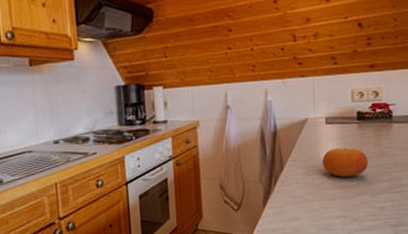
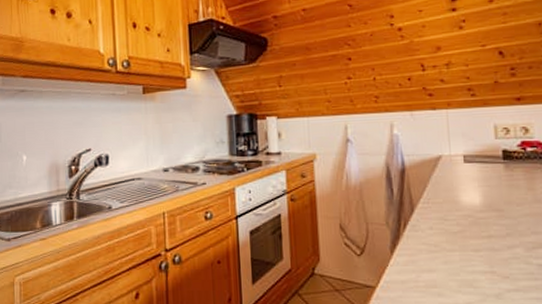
fruit: present [322,148,368,177] -> none [461,191,520,225]

